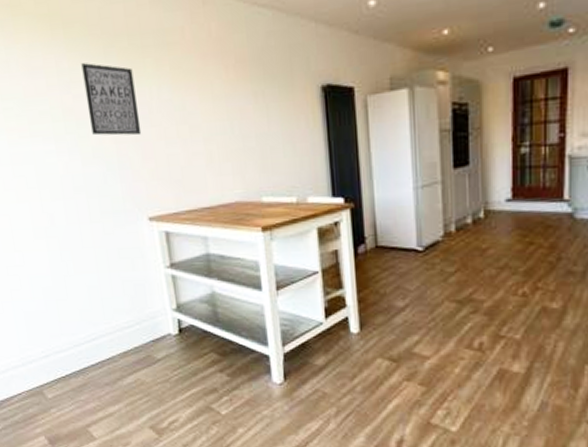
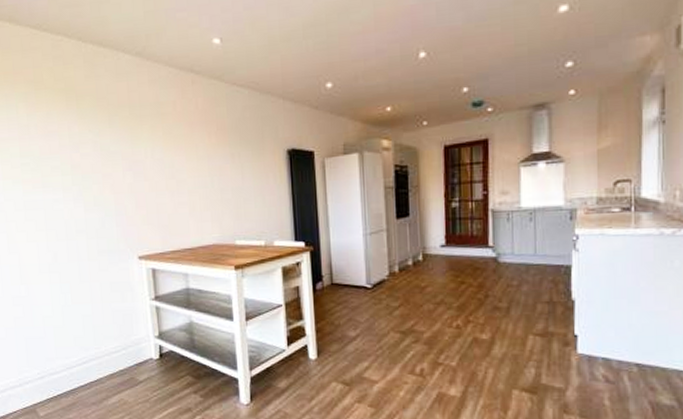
wall art: present [81,63,142,136] -> none [89,128,137,188]

